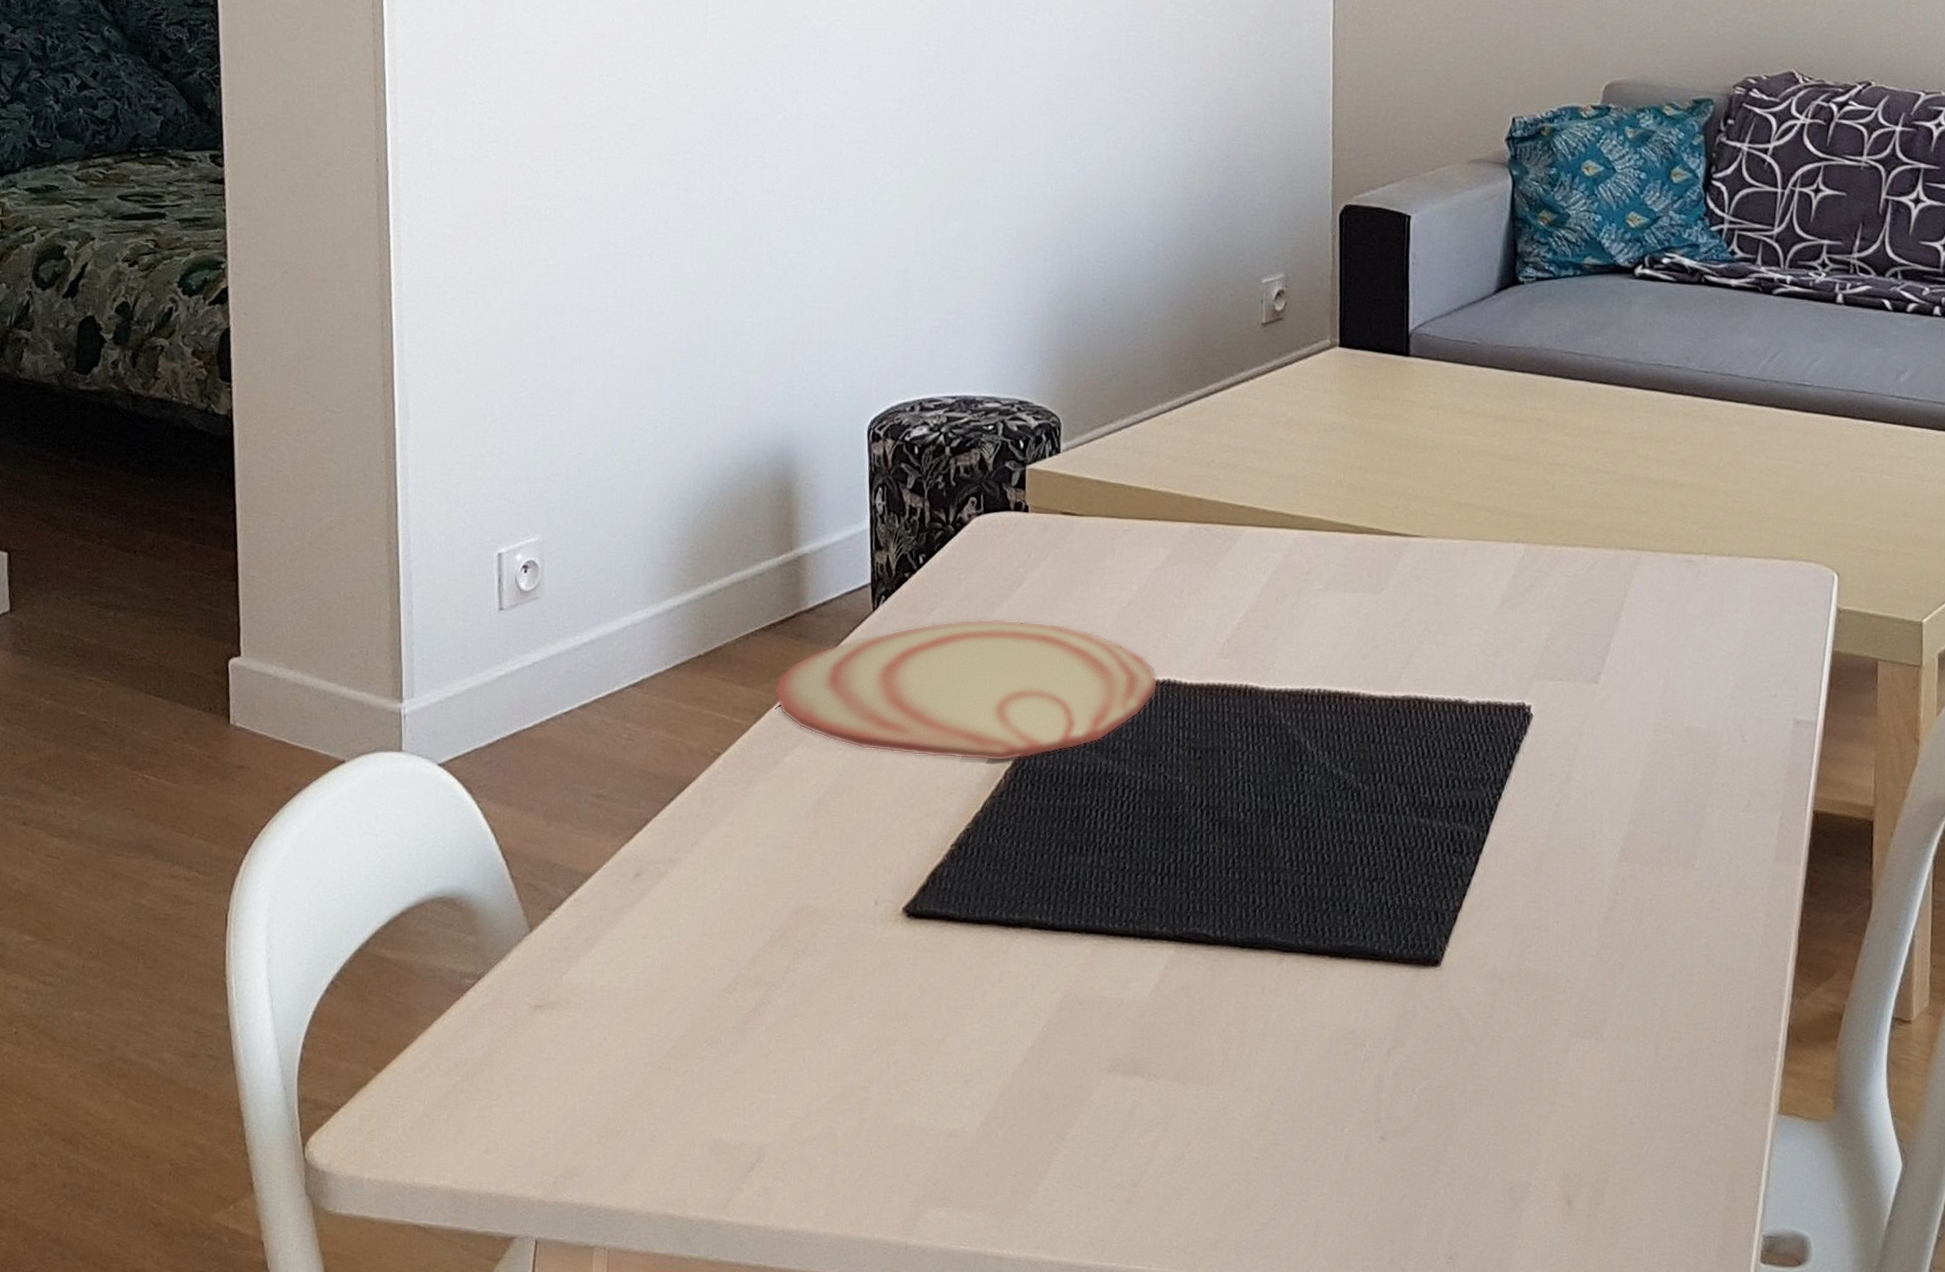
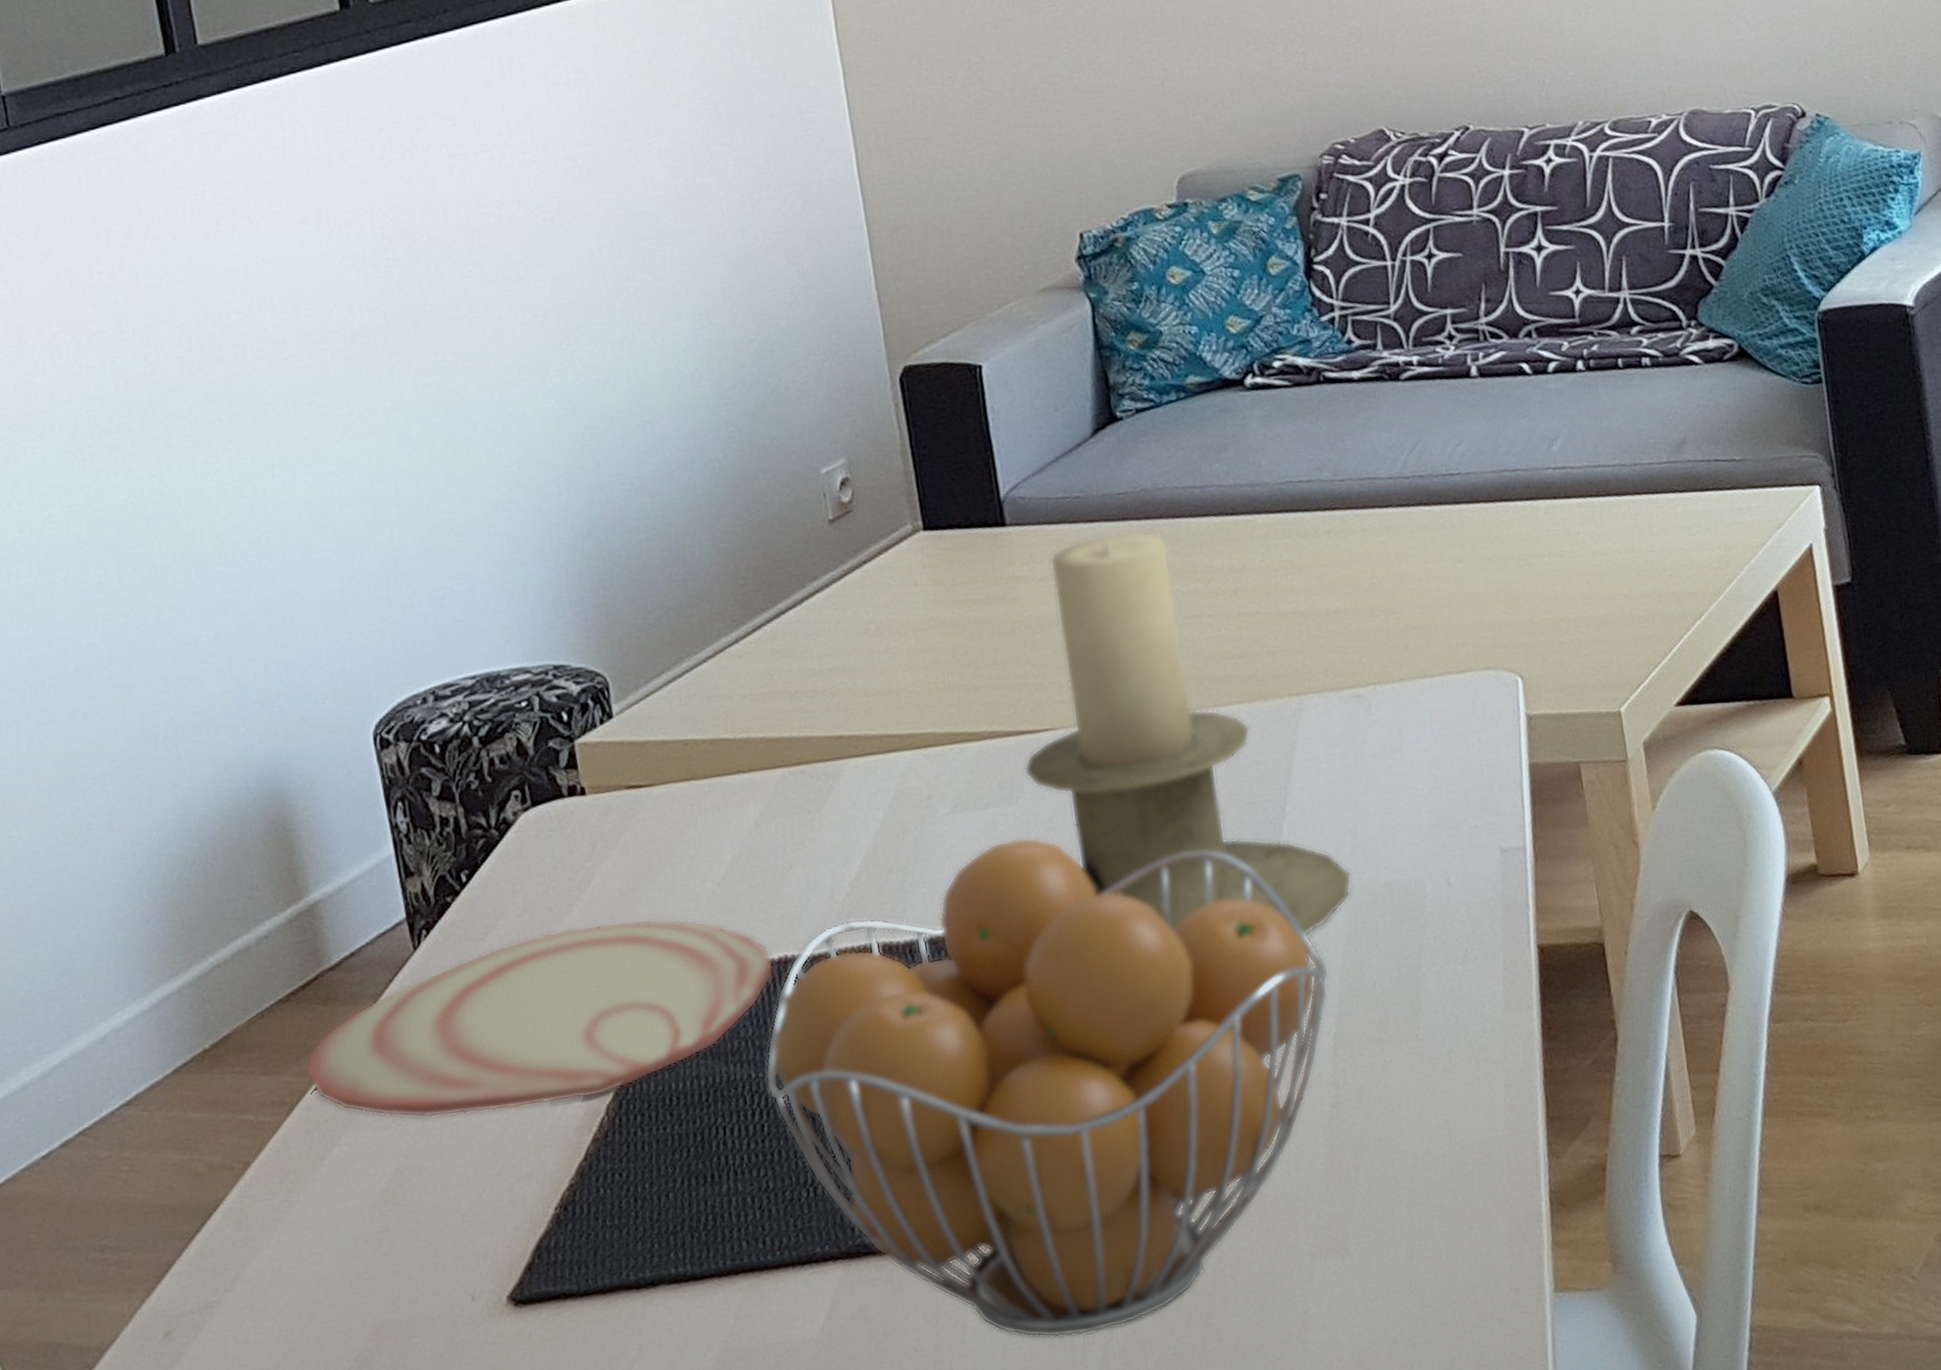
fruit basket: none [1136,622,1626,1053] -> present [765,837,1330,1338]
candle holder: none [1392,380,1658,758] -> present [1024,531,1352,936]

